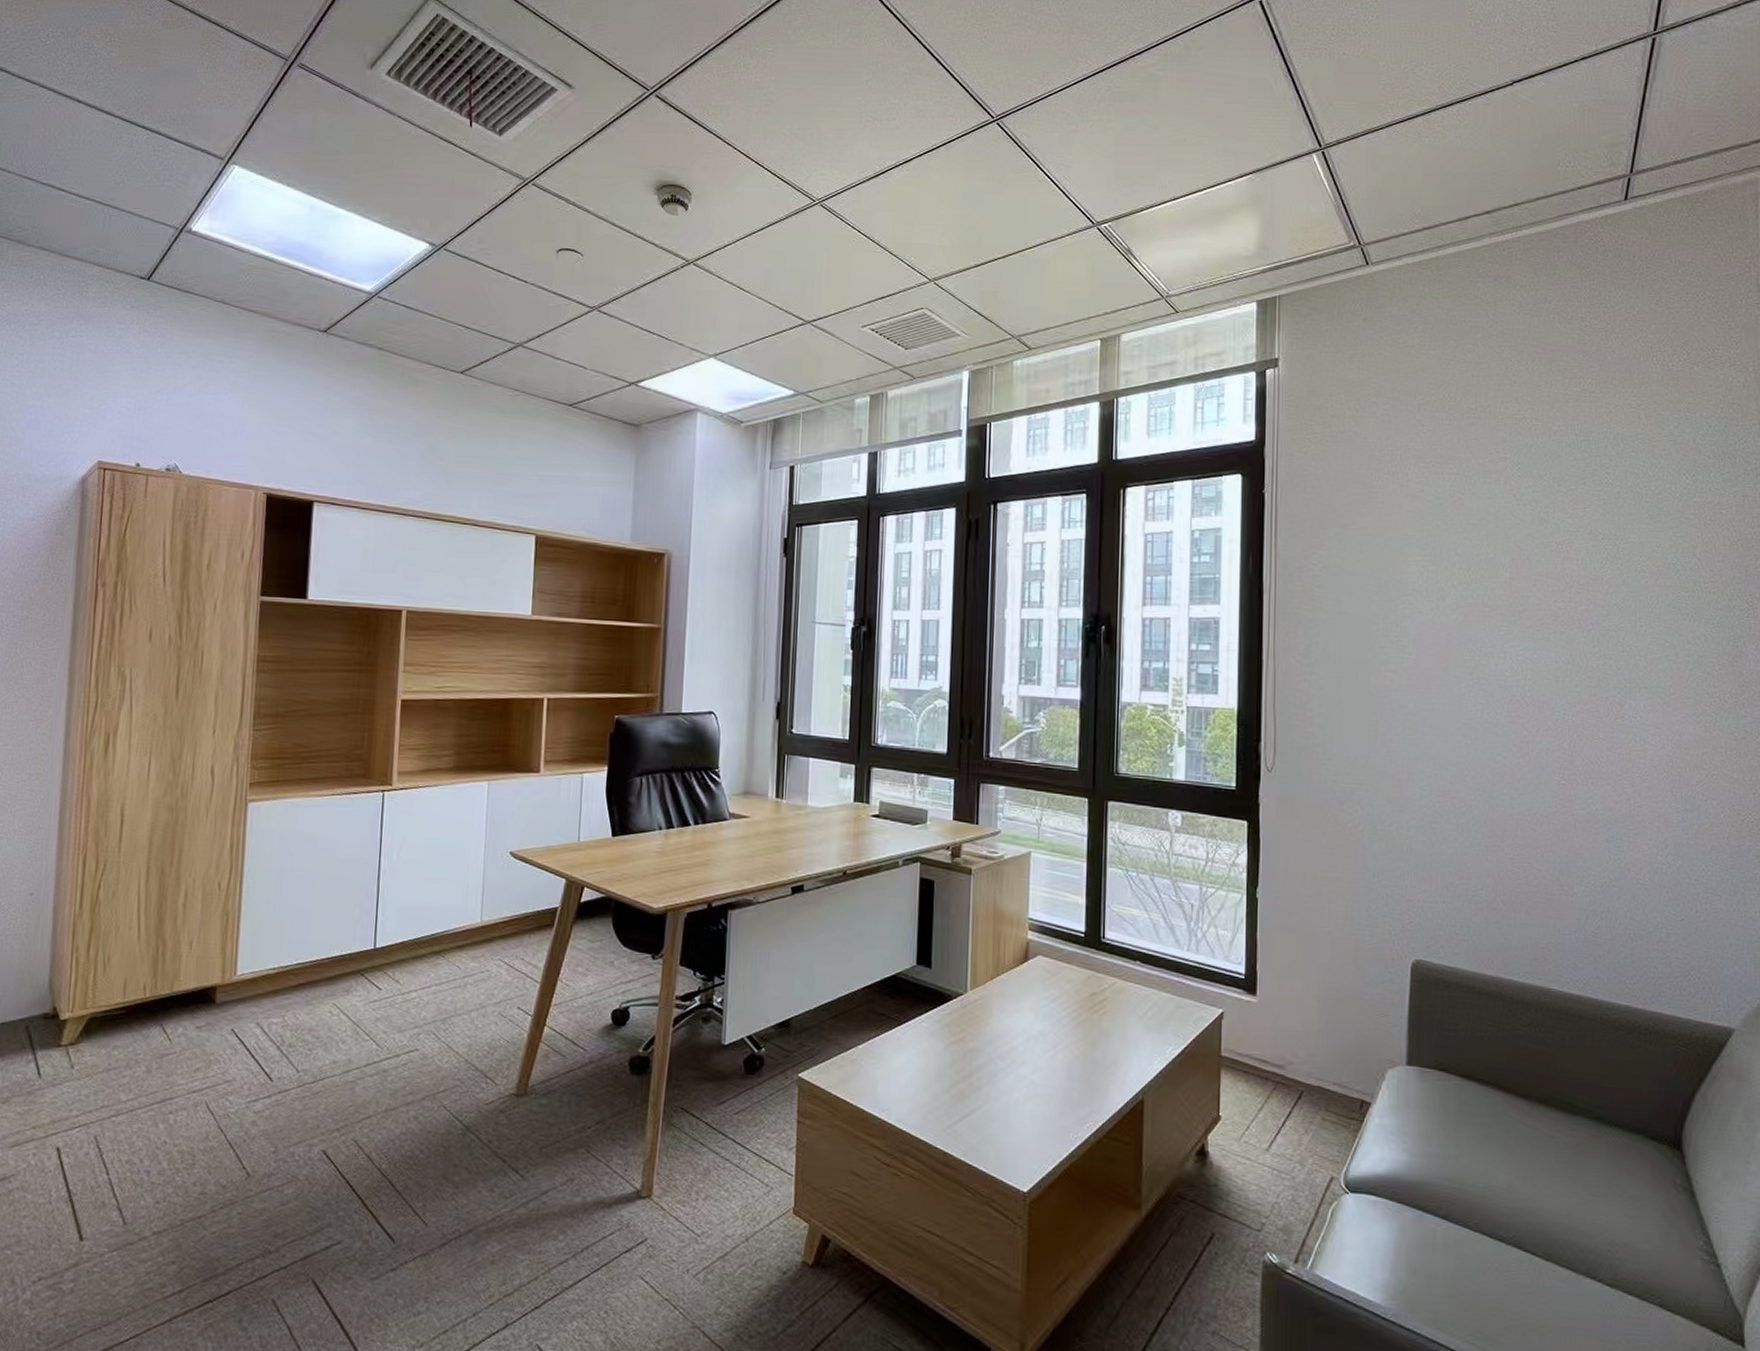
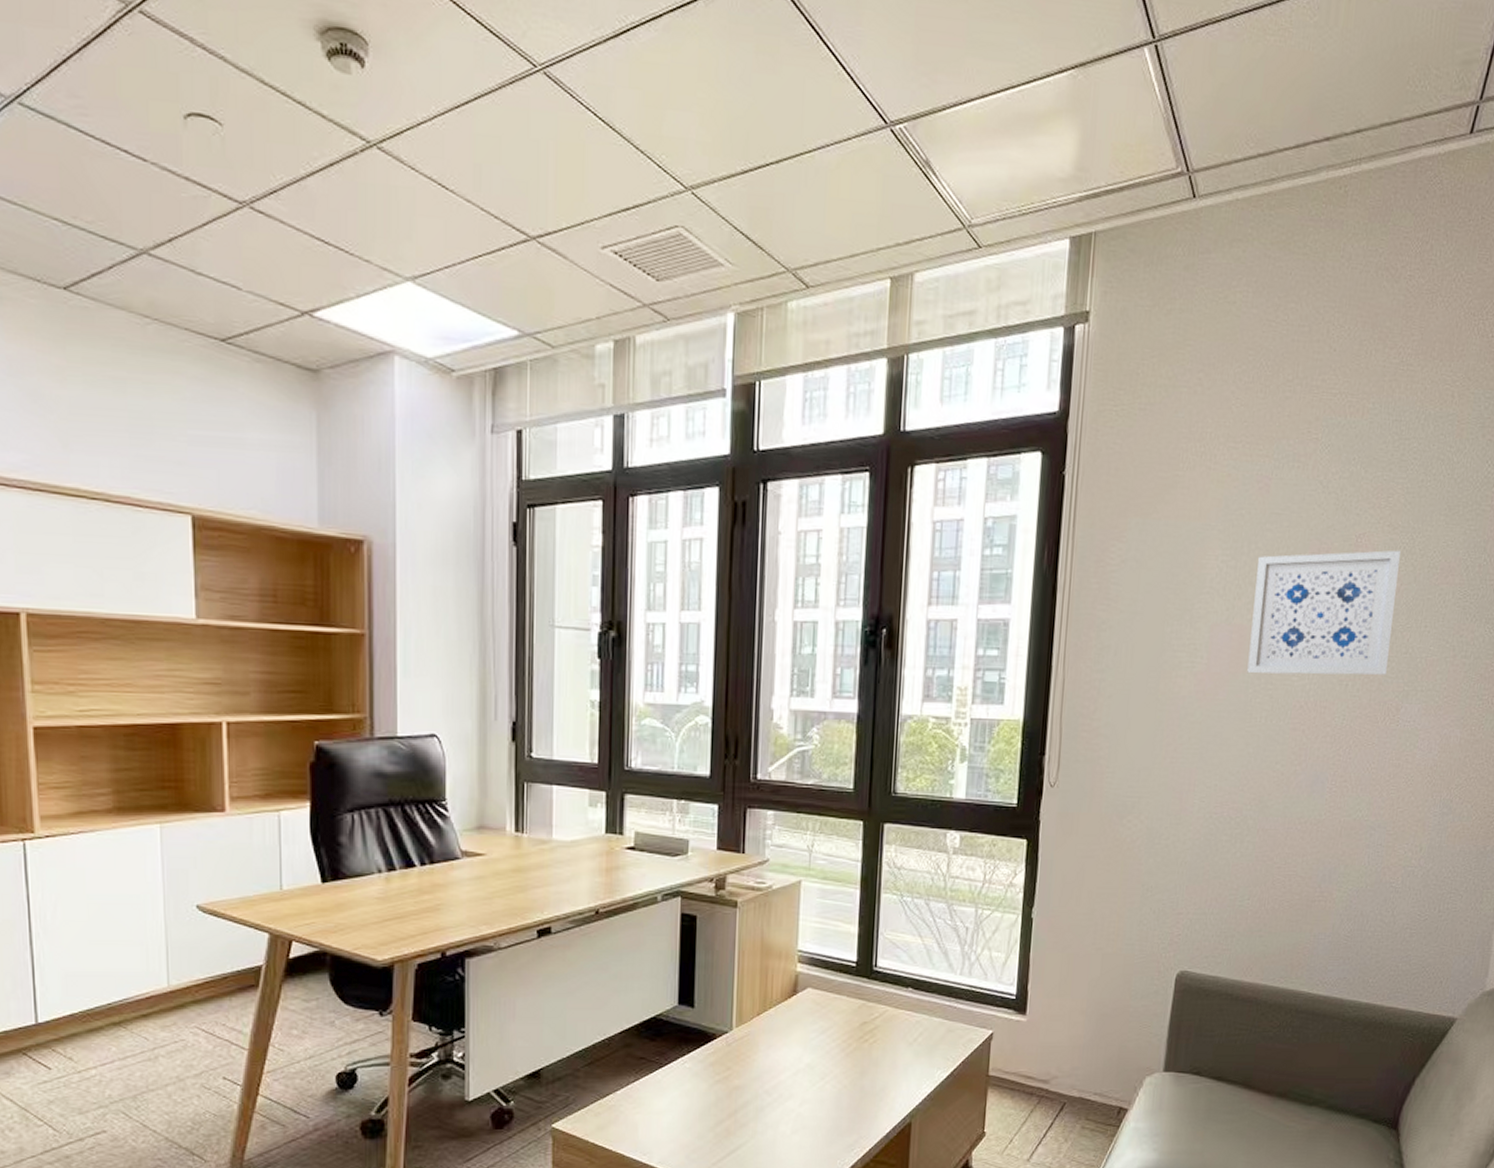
wall art: none [1458,555,1604,672] -> present [1247,550,1401,676]

